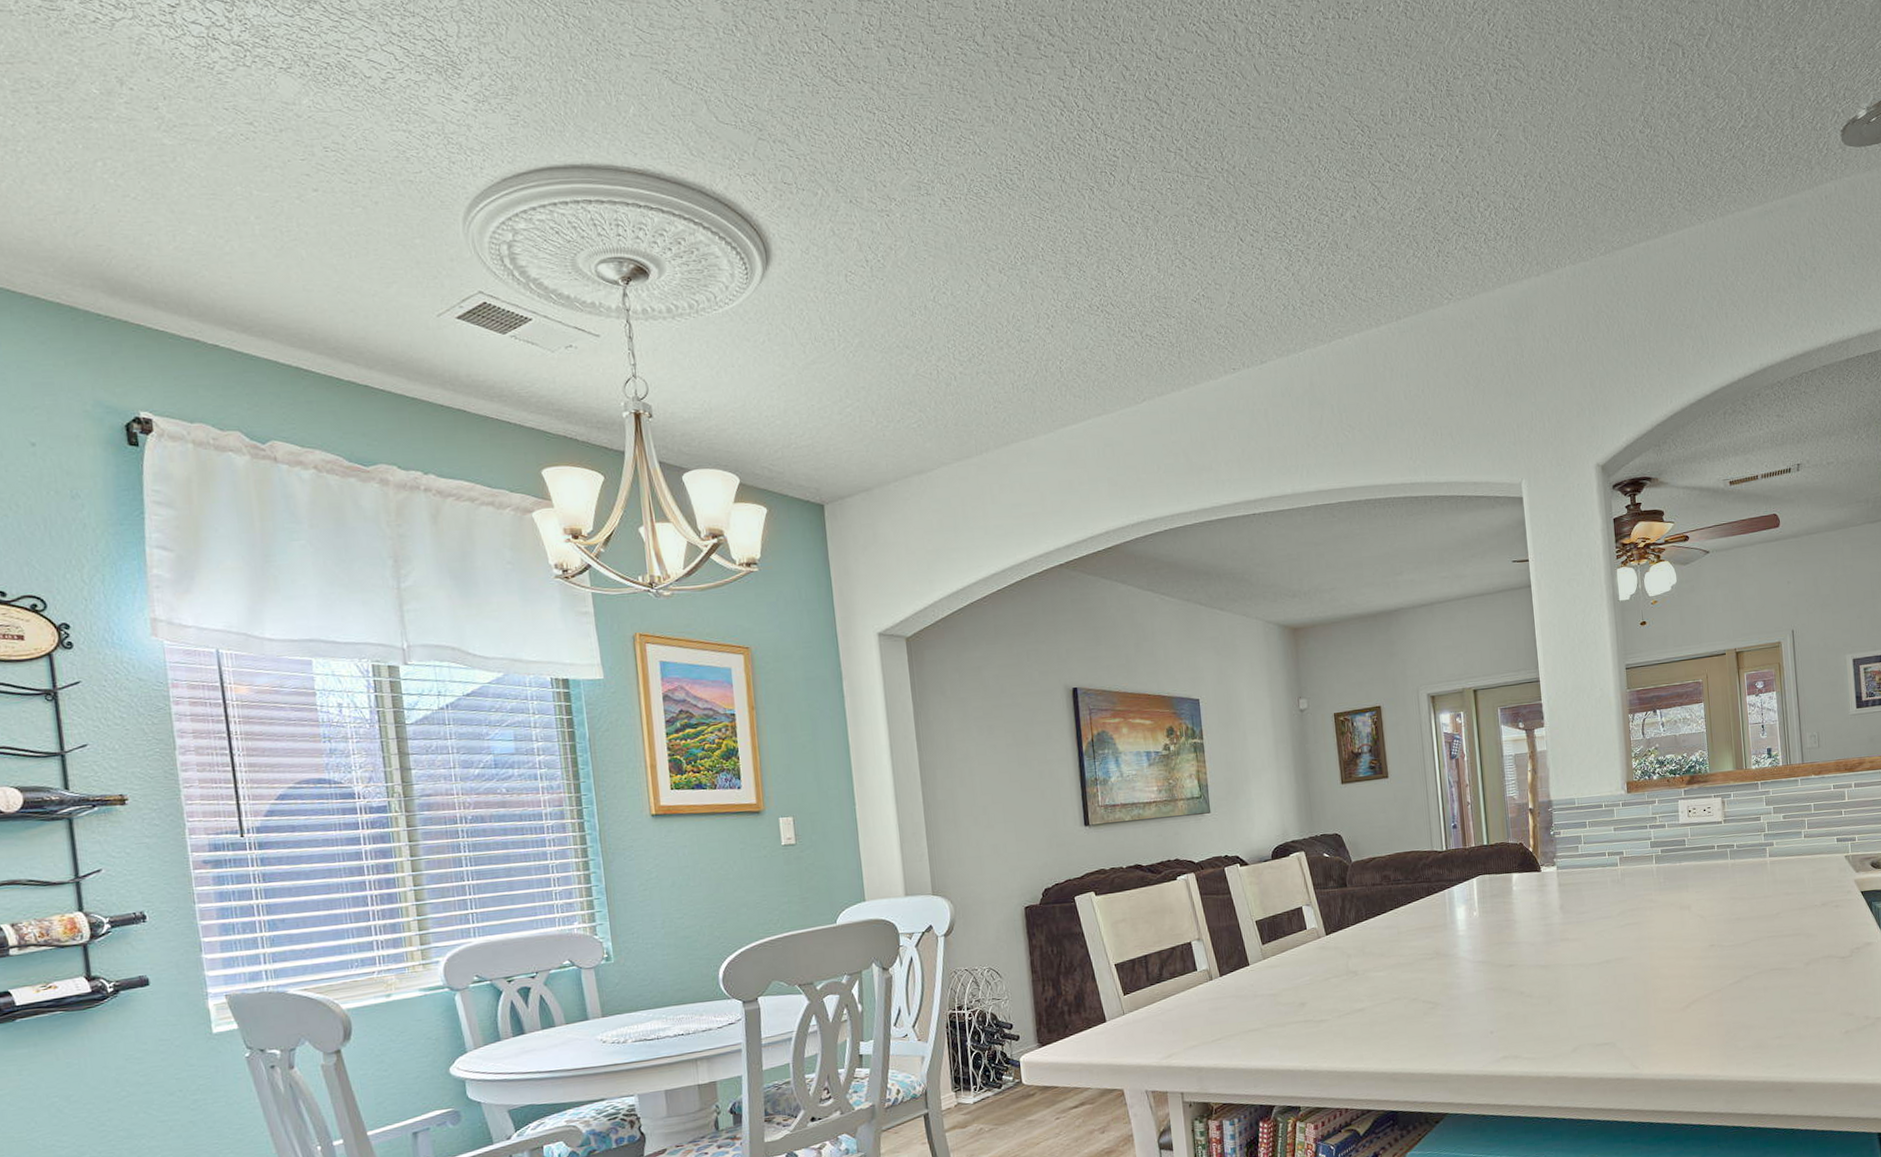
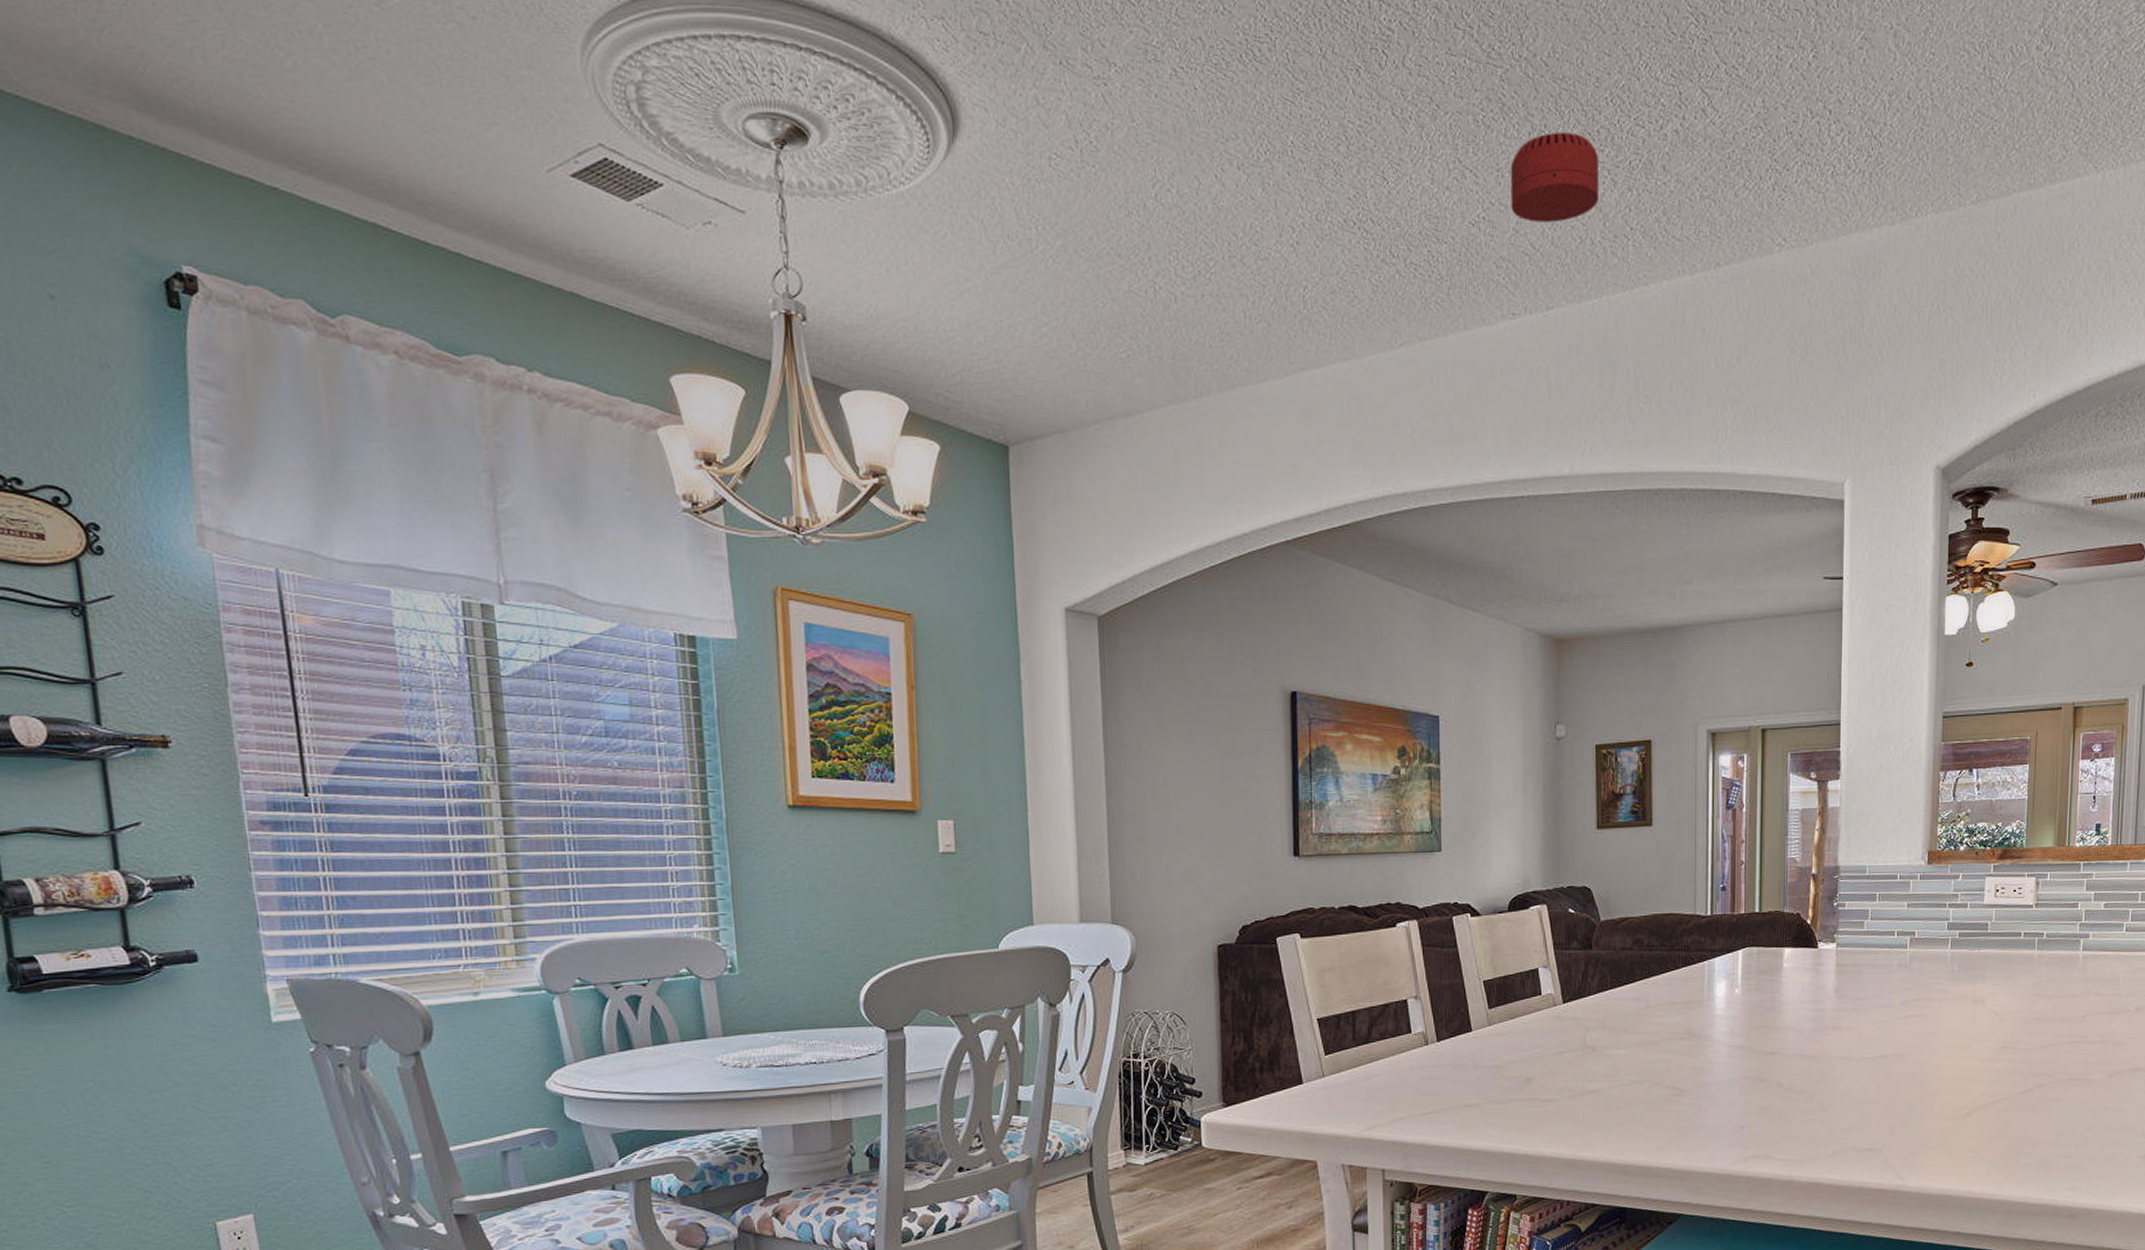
smoke detector: none [1221,224,1297,296] -> present [1510,132,1600,223]

